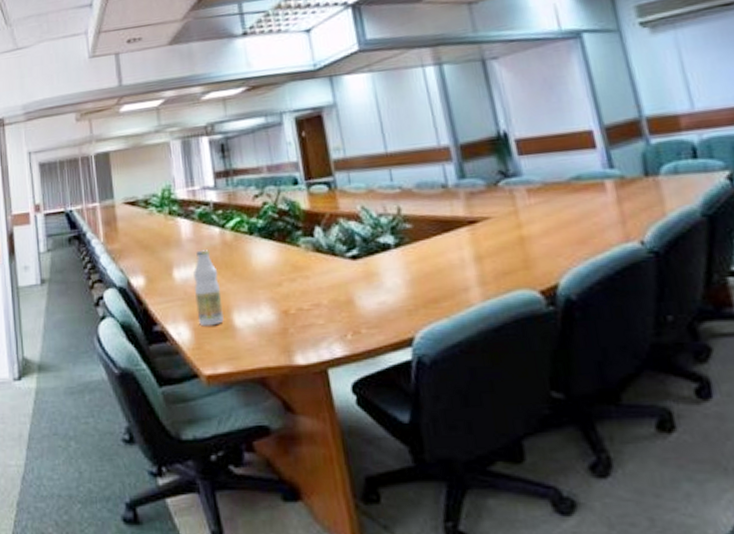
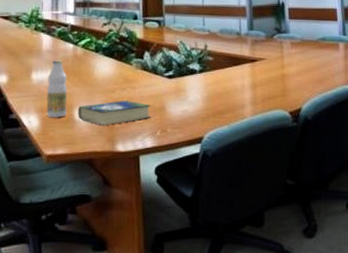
book: none [237,295,336,332] -> present [78,101,151,126]

